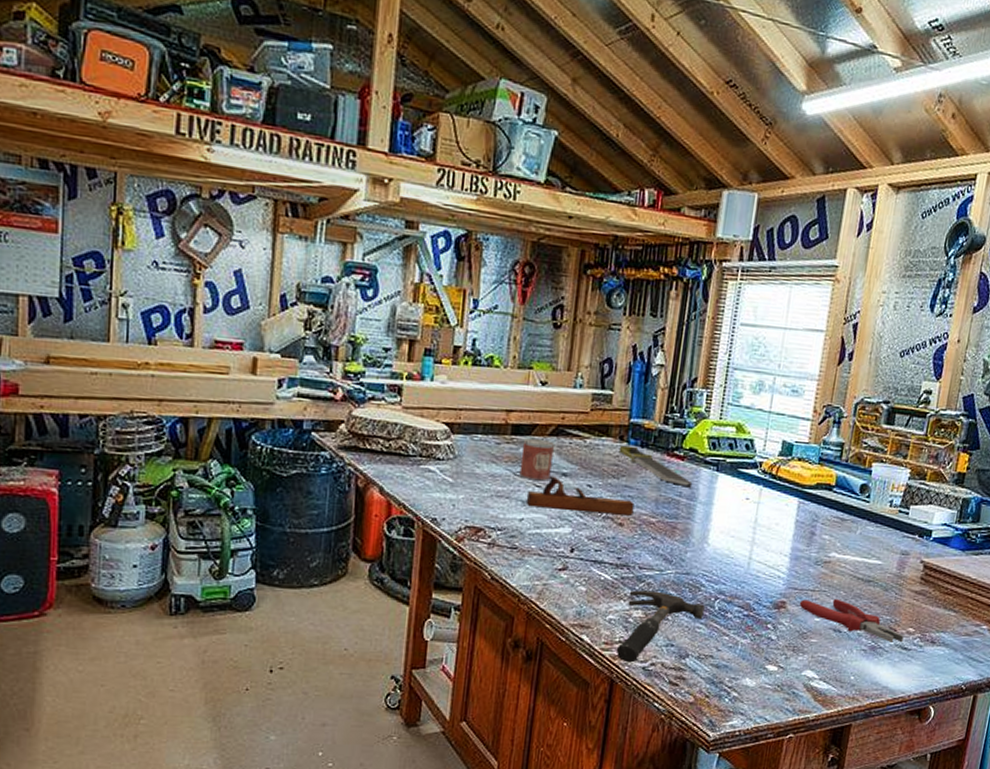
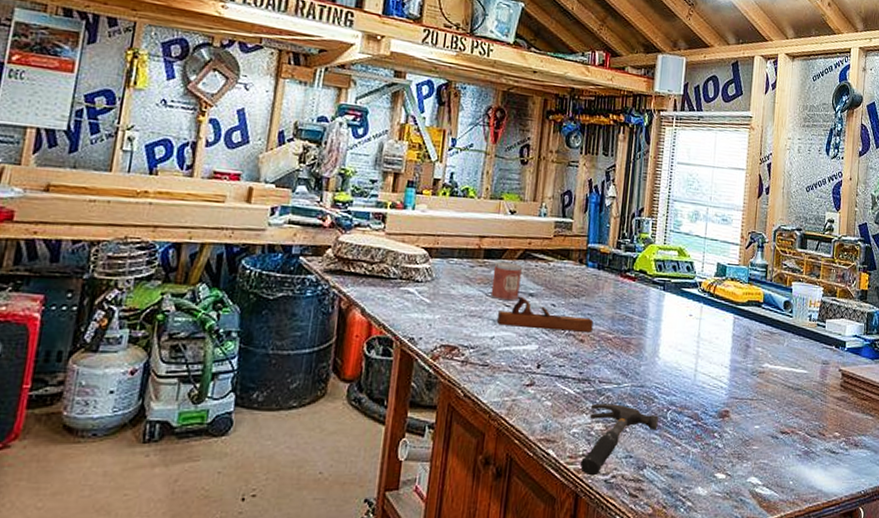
saw: present [618,445,693,488] -> none [578,267,644,306]
pliers: present [799,598,904,643] -> none [740,406,832,447]

